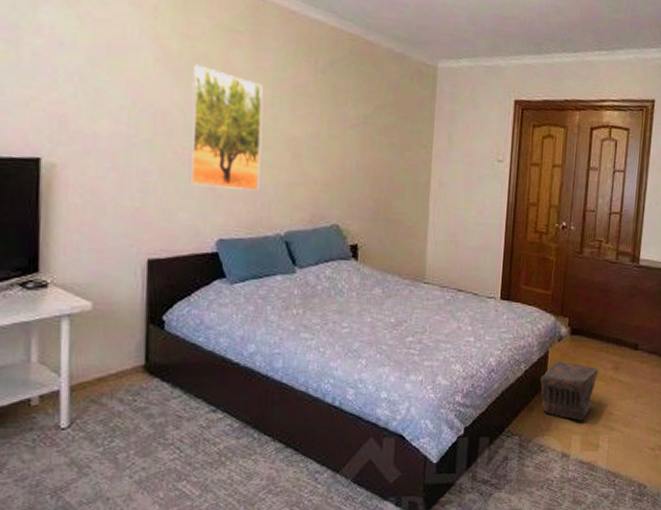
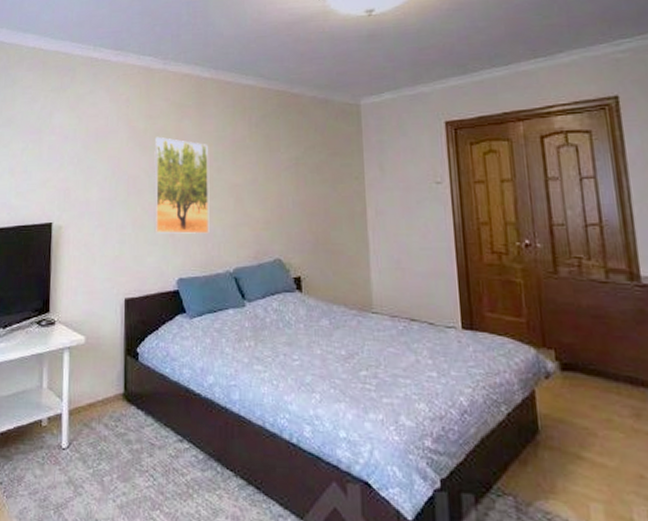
pouch: present [540,360,598,421] -> none [529,402,612,484]

